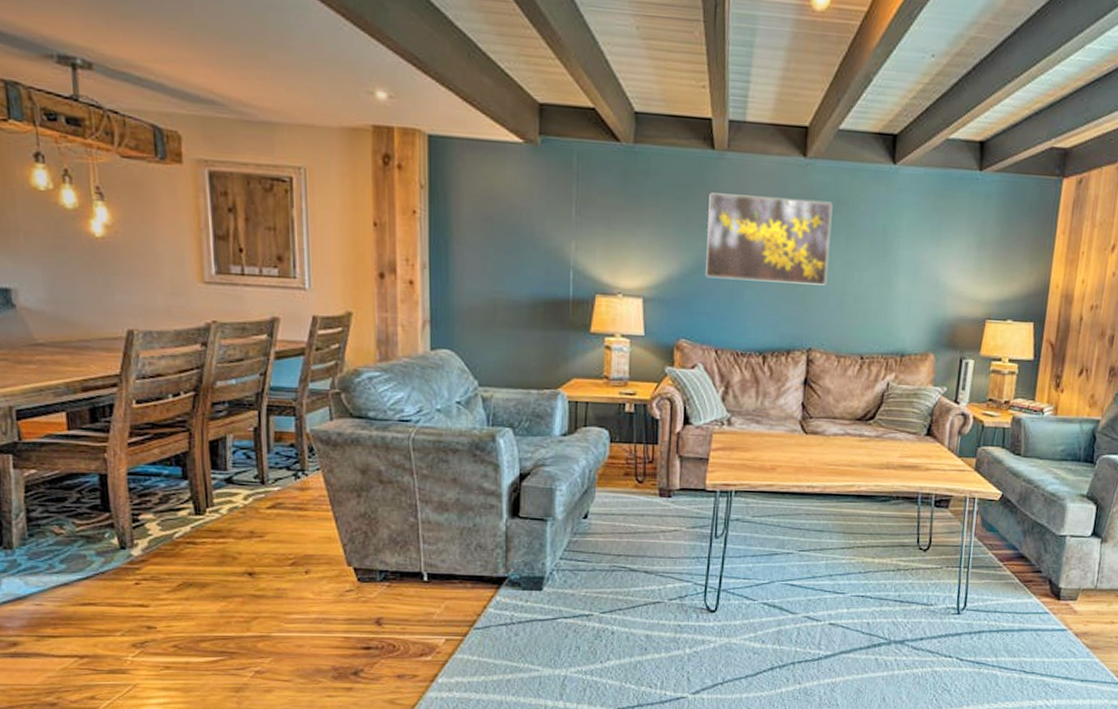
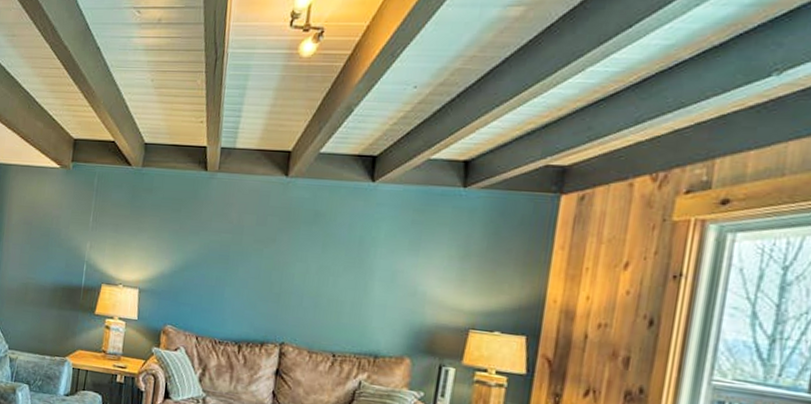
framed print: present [705,192,833,285] -> none [192,205,311,287]

